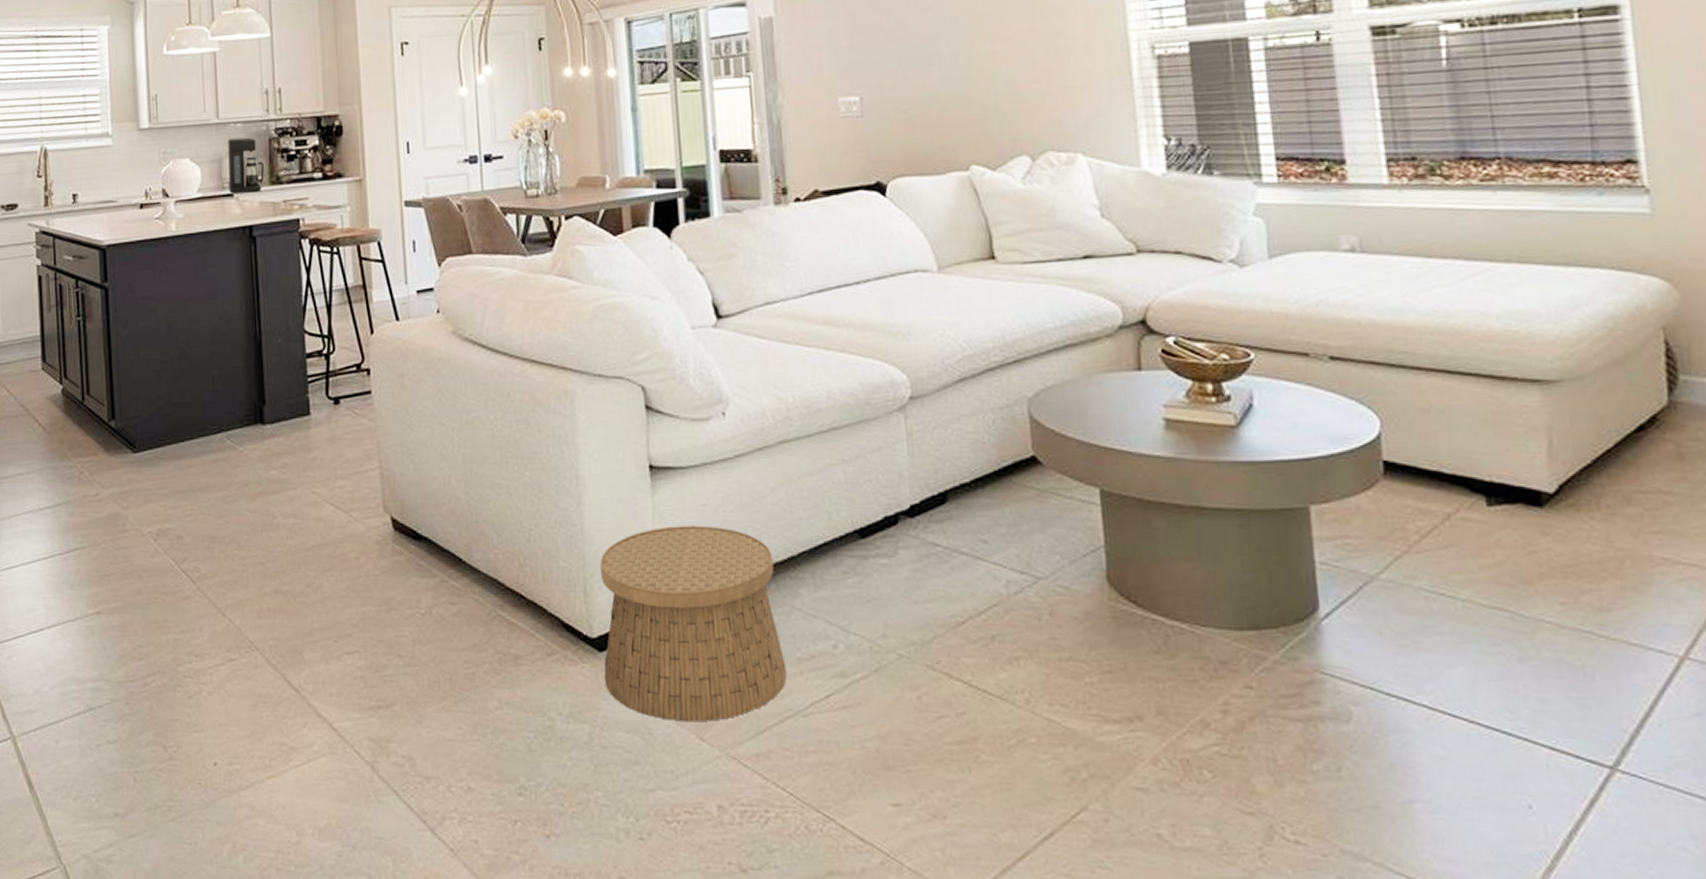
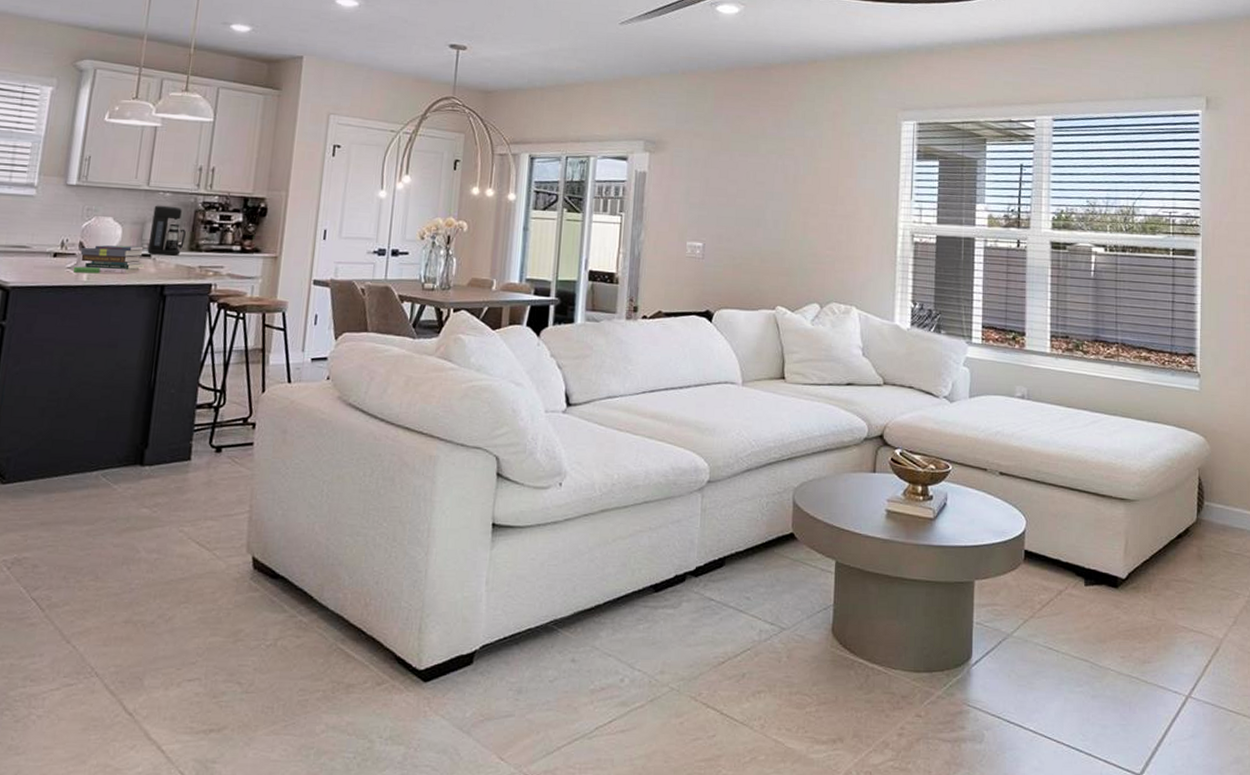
books: none [161,186,230,223] -> present [73,244,145,275]
basket: present [600,526,787,722] -> none [424,575,583,744]

